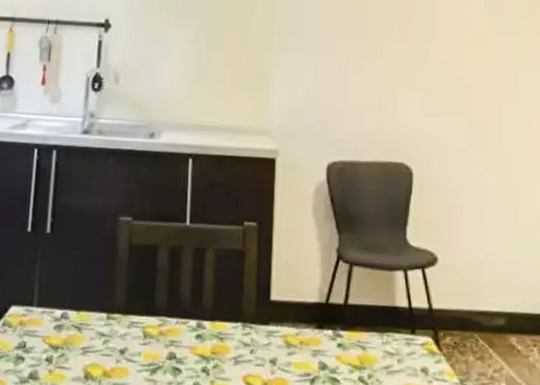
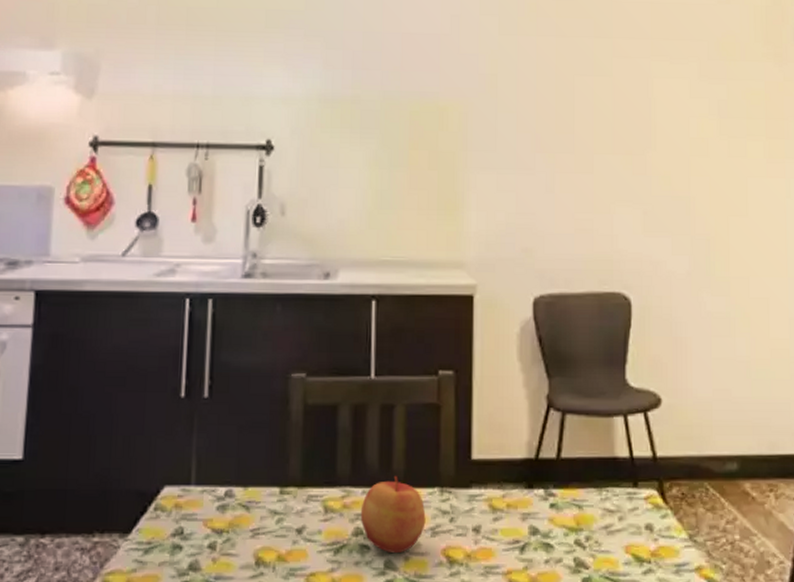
apple: none [174,309,230,378] -> present [360,475,426,554]

